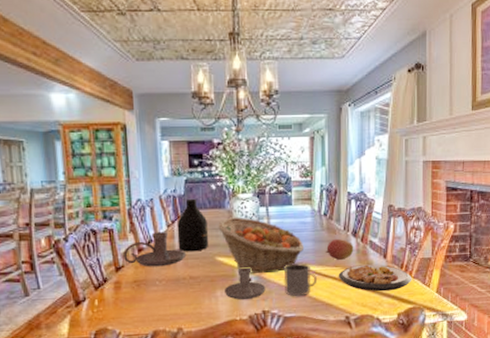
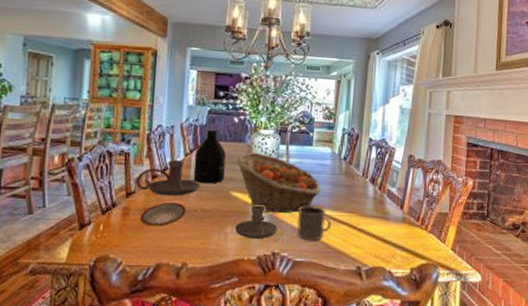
plate: none [132,272,176,298] -> present [140,202,187,227]
fruit: present [325,238,354,261] -> none [342,184,371,208]
plate: present [338,264,412,292] -> none [352,213,428,244]

